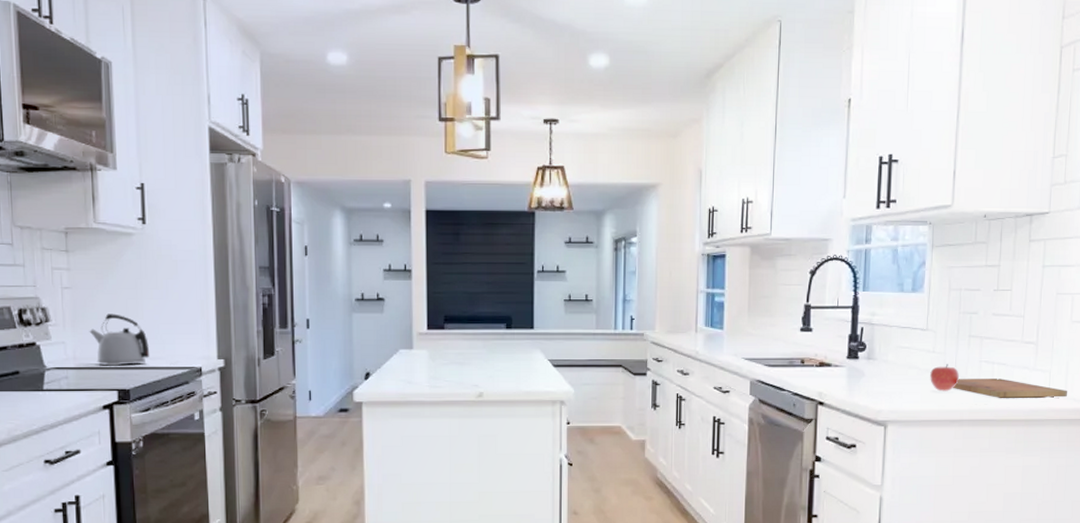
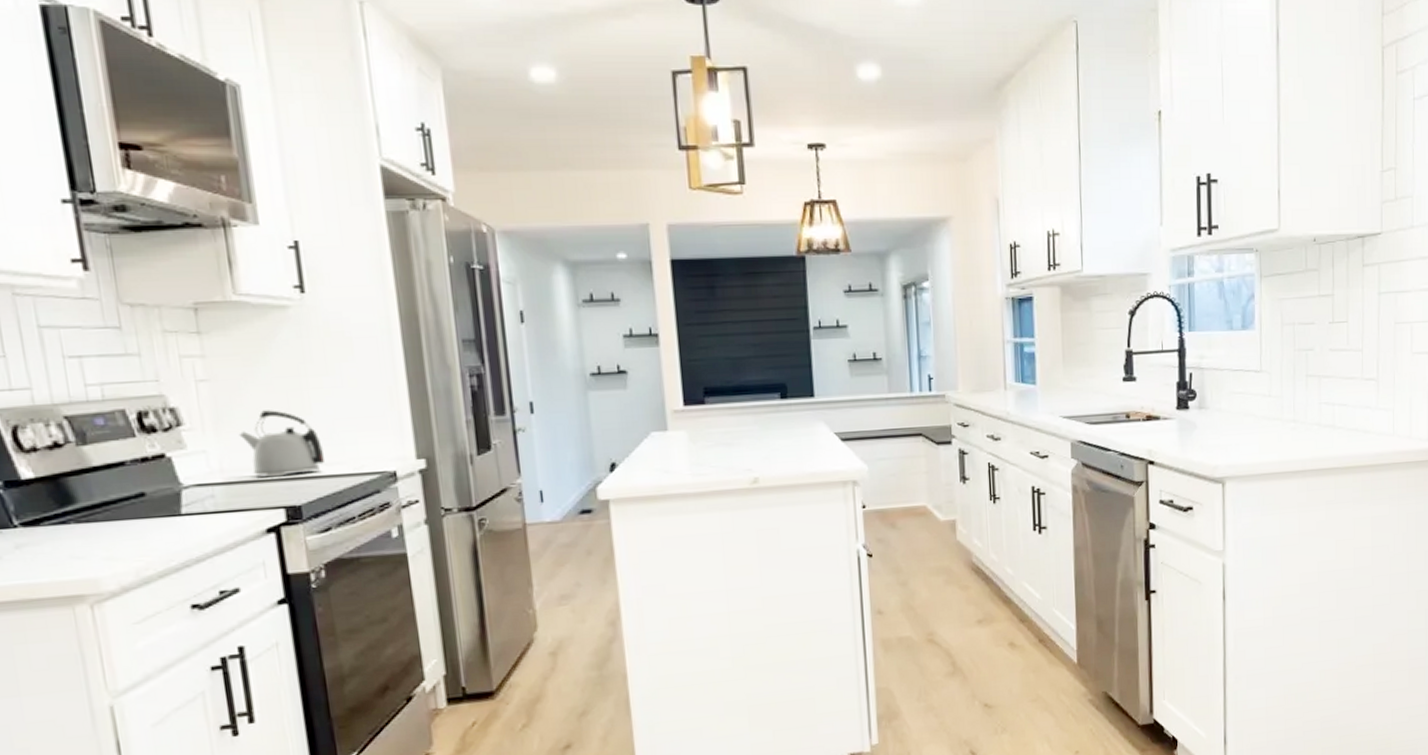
fruit: present [930,364,959,392] -> none [1267,408,1298,440]
cutting board: present [953,379,1067,398] -> none [1293,421,1412,443]

